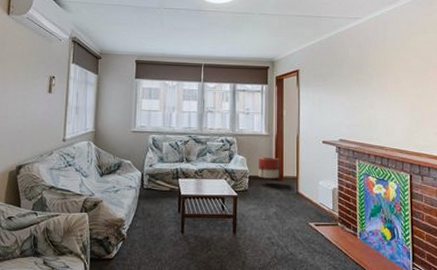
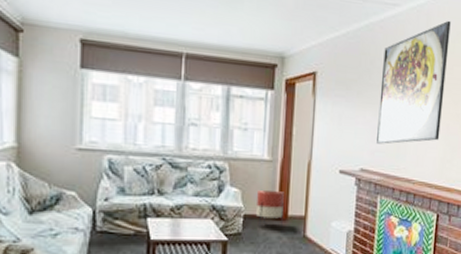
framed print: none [350,25,405,120] -> present [375,20,451,144]

